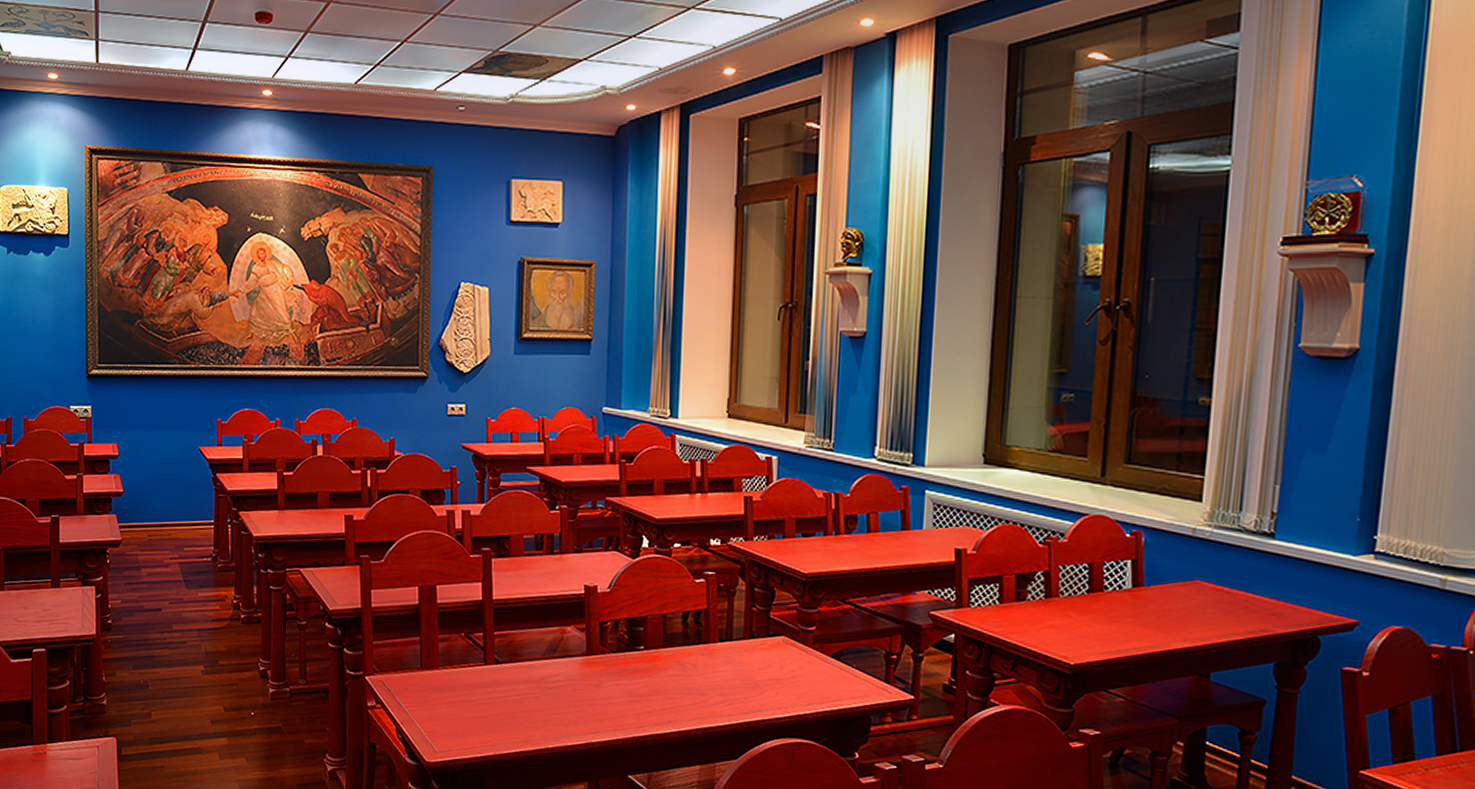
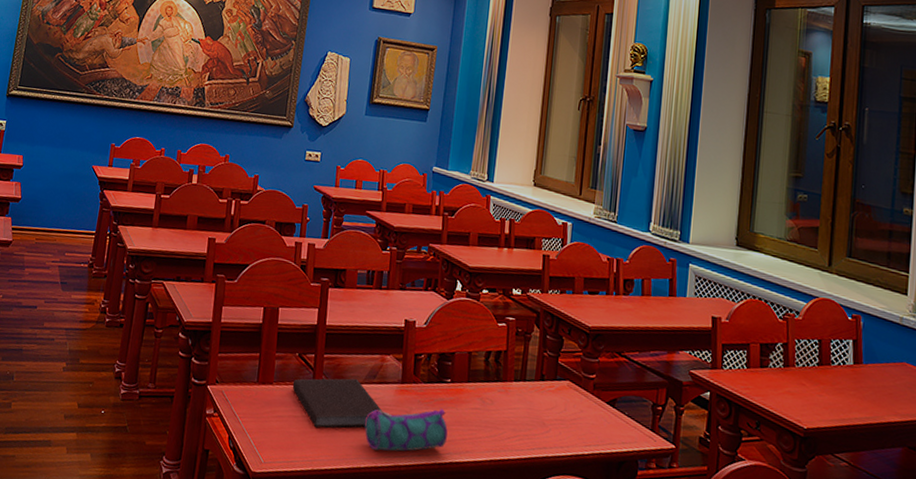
notebook: none [461,654,568,711] -> present [292,378,383,429]
pencil case: none [548,679,645,729] -> present [364,409,448,452]

